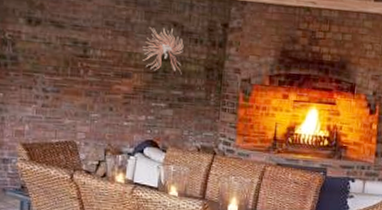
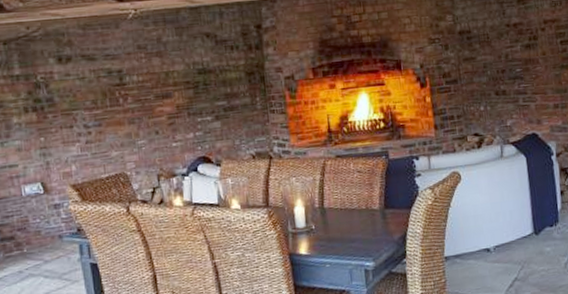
wall sculpture: present [142,27,184,75] -> none [178,40,223,86]

